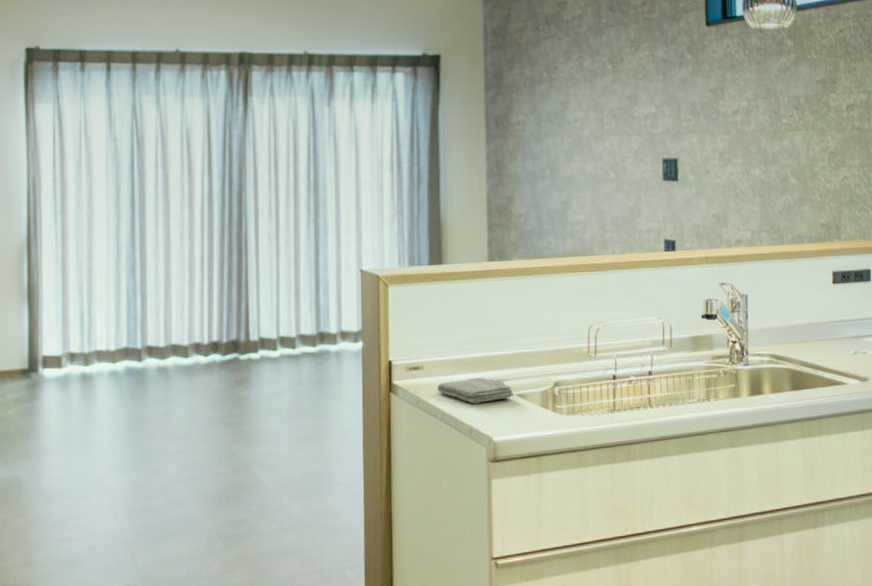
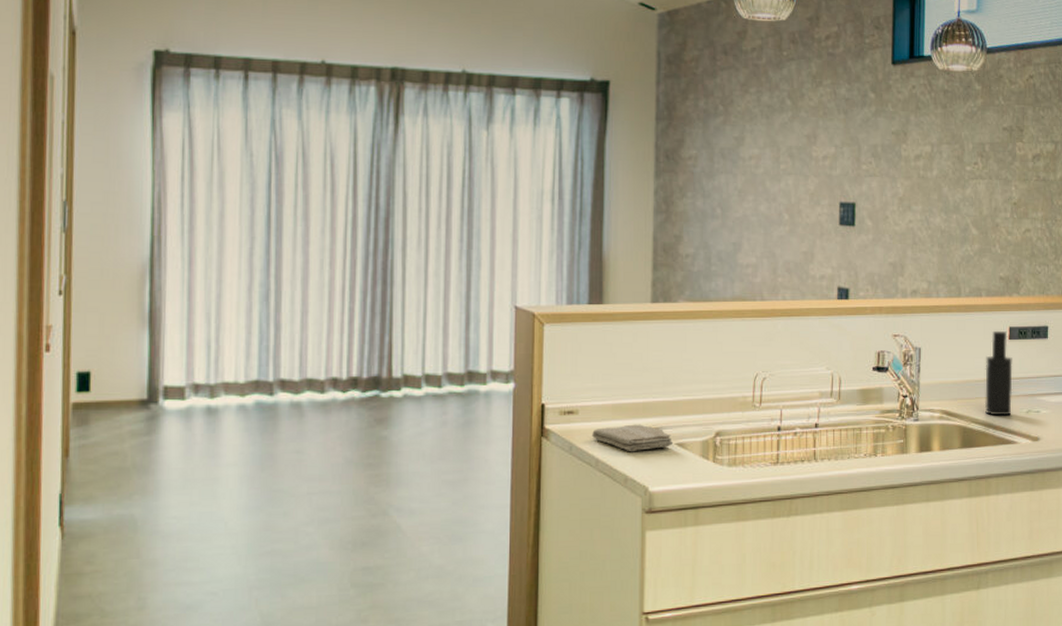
soap dispenser: none [811,275,839,358] -> present [984,330,1013,416]

